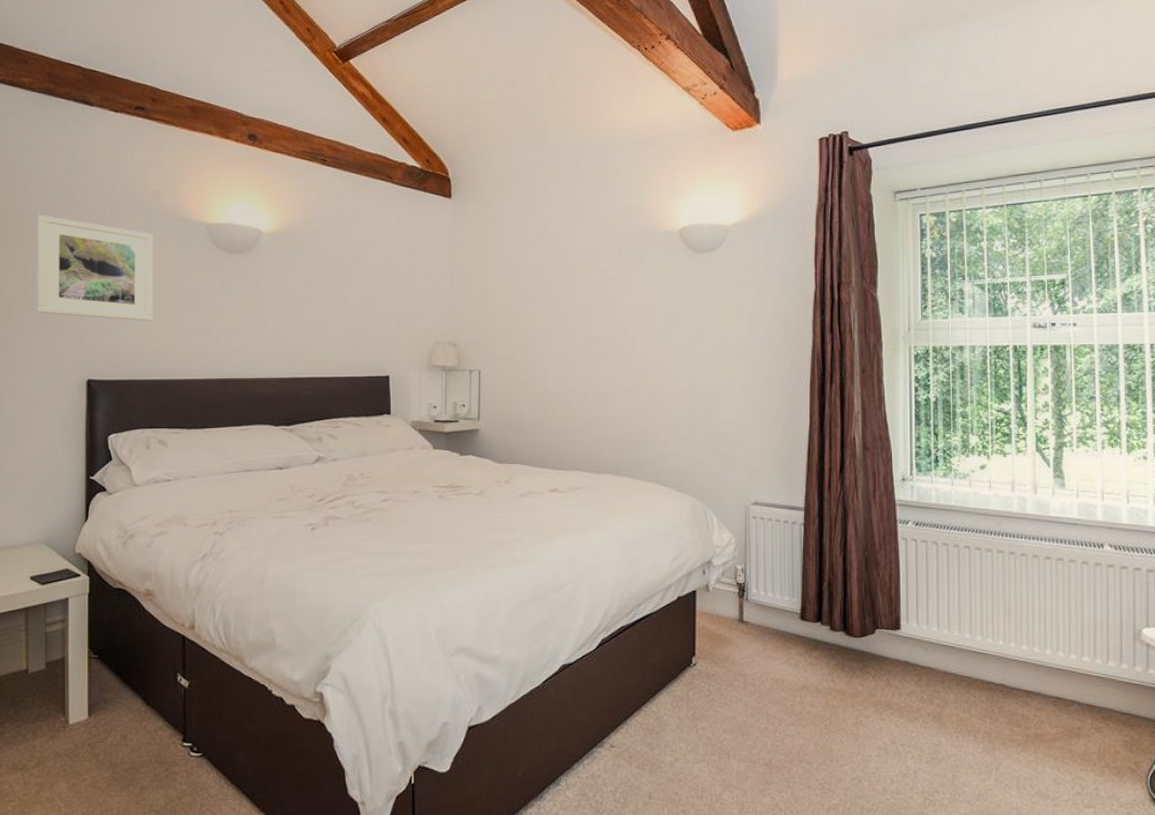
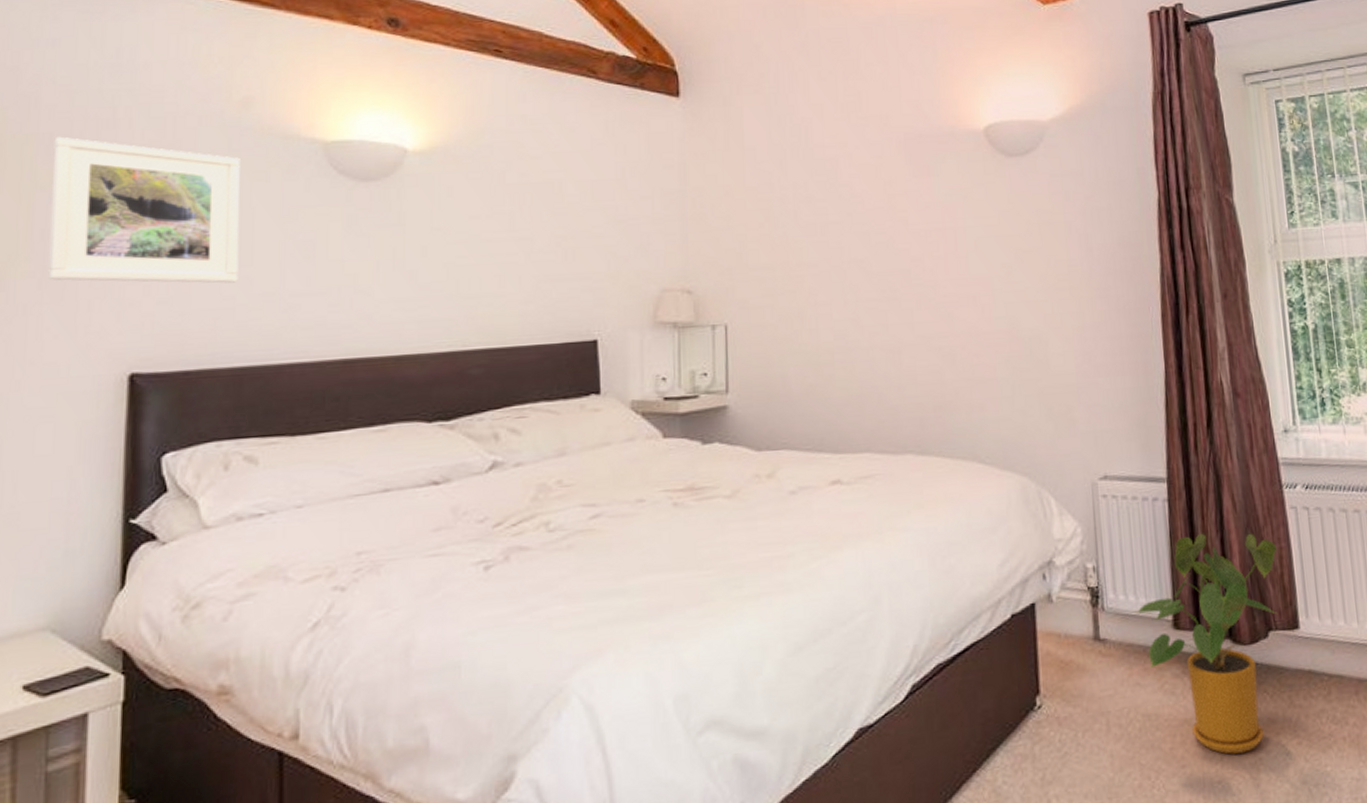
house plant: none [771,551,888,715] -> present [1134,533,1277,754]

